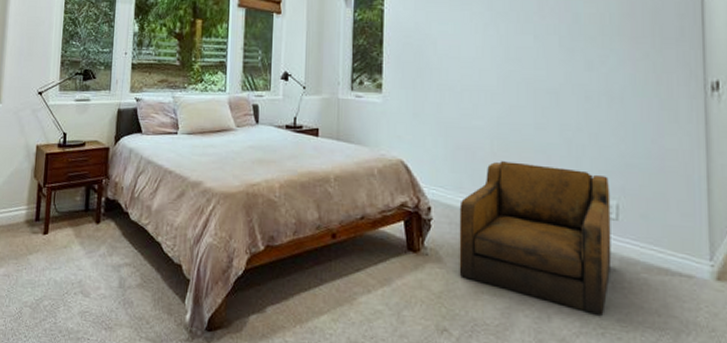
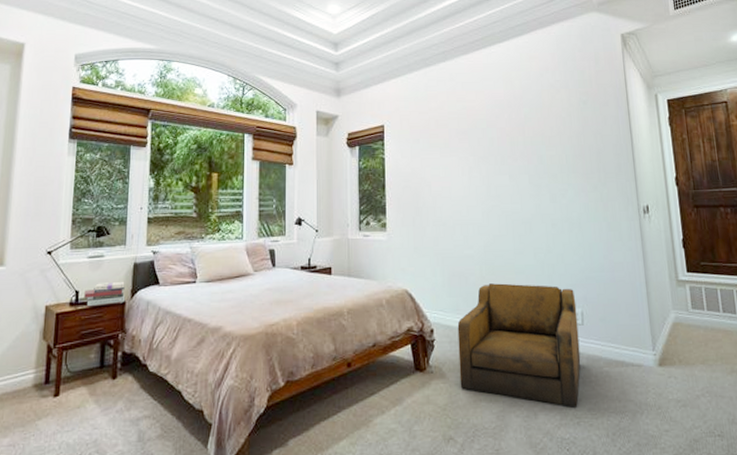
books: none [71,126,110,151] -> present [84,281,126,307]

